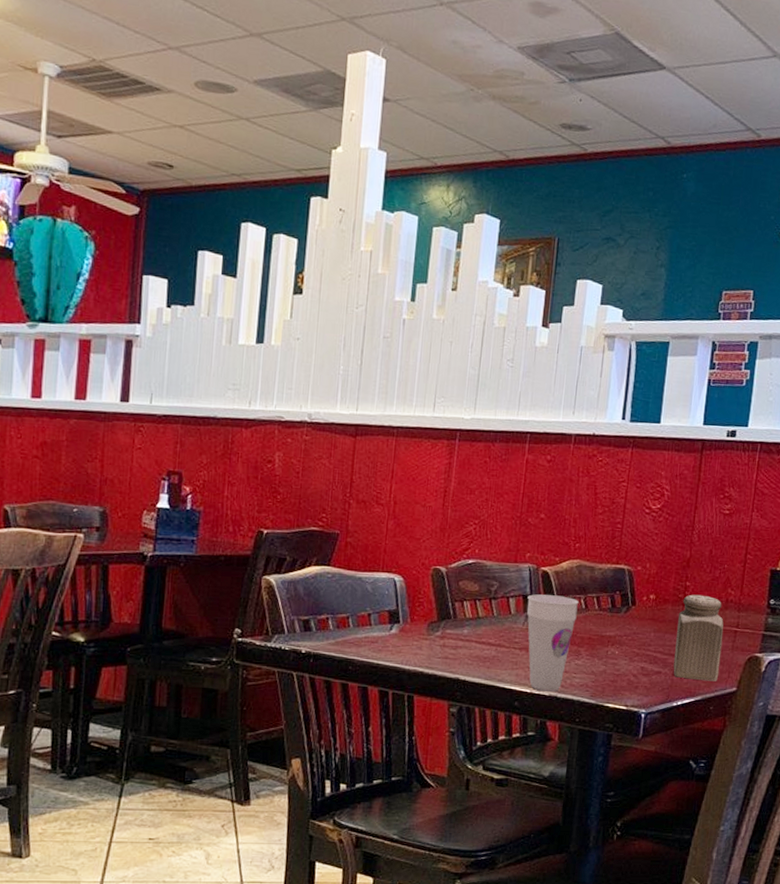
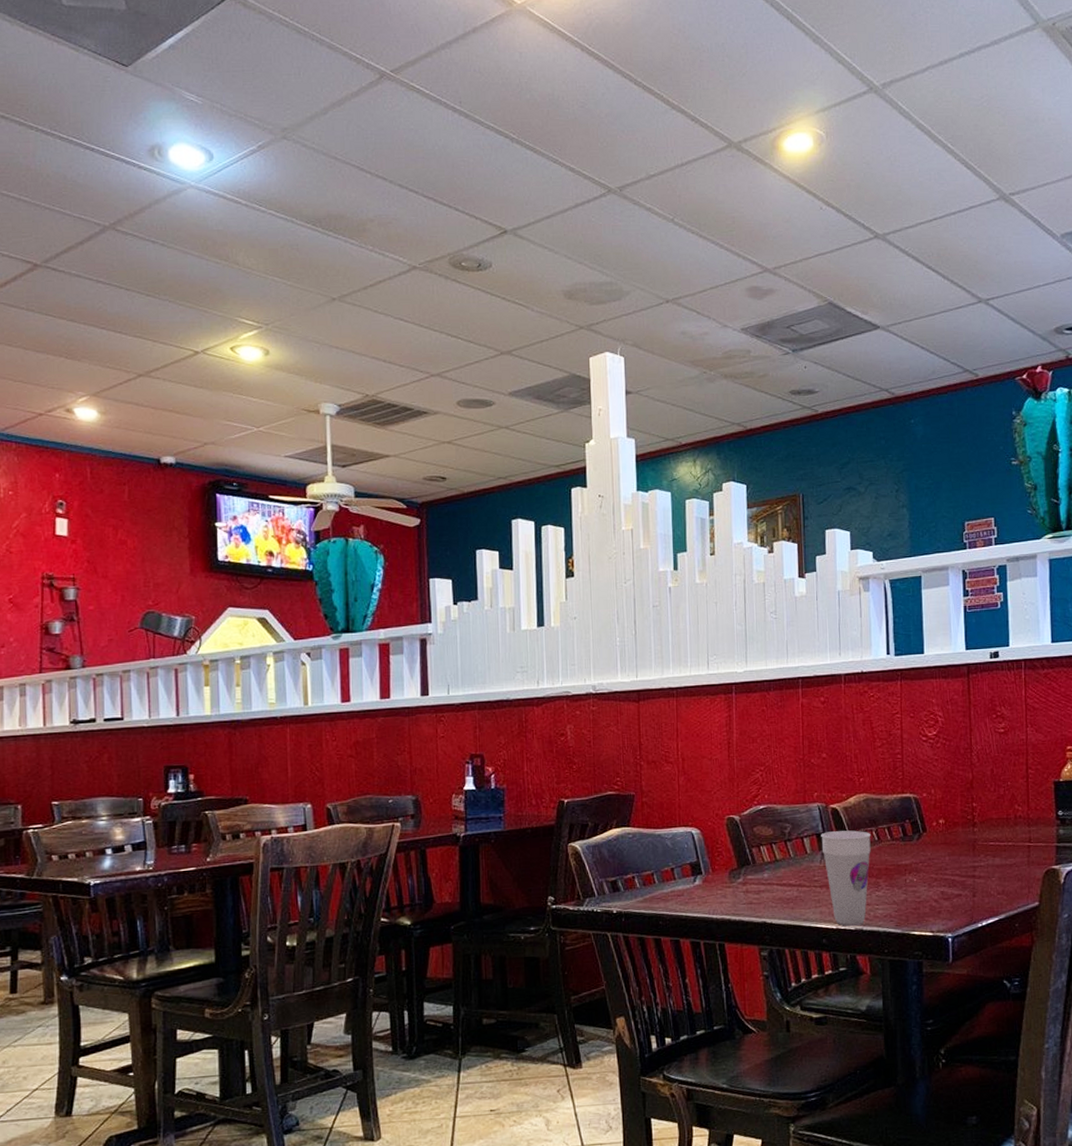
salt shaker: present [673,594,724,682] -> none [970,814,1019,899]

